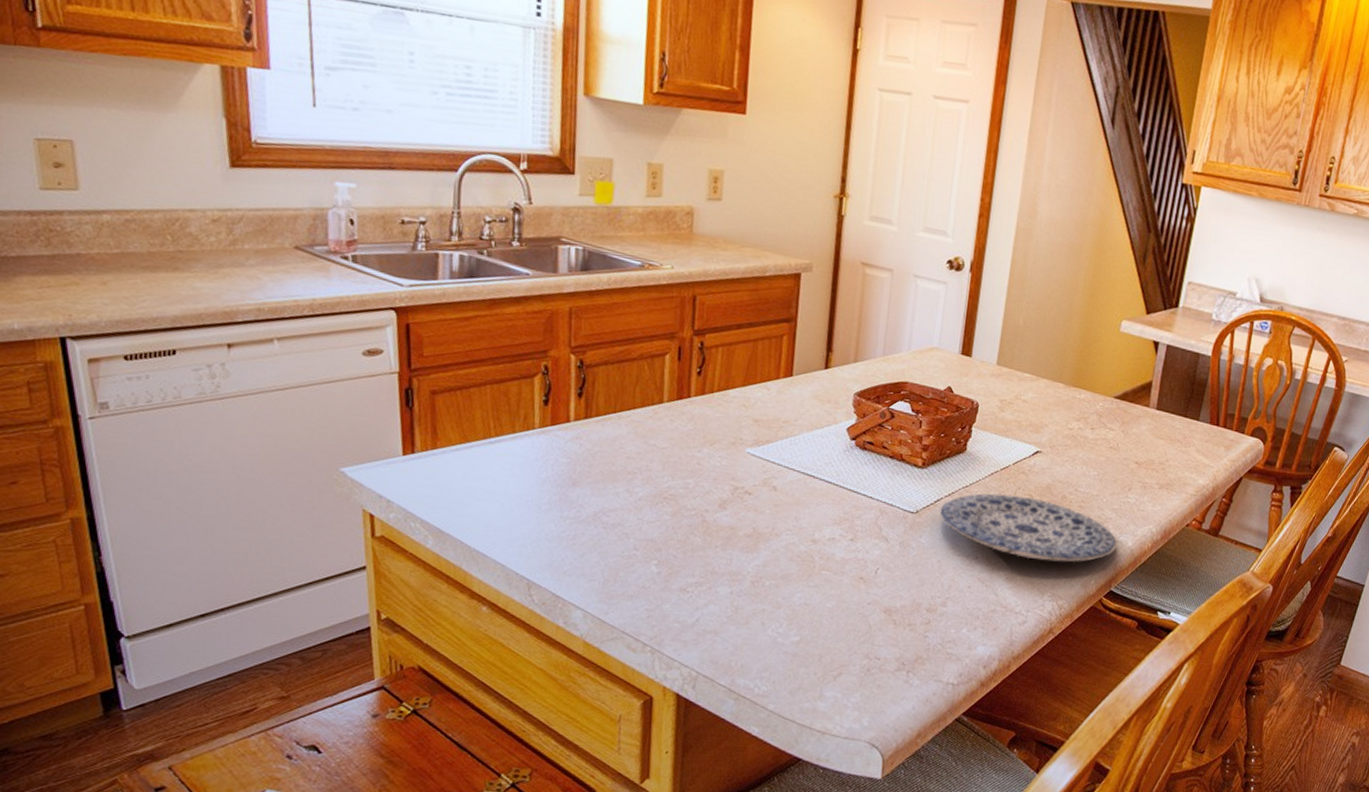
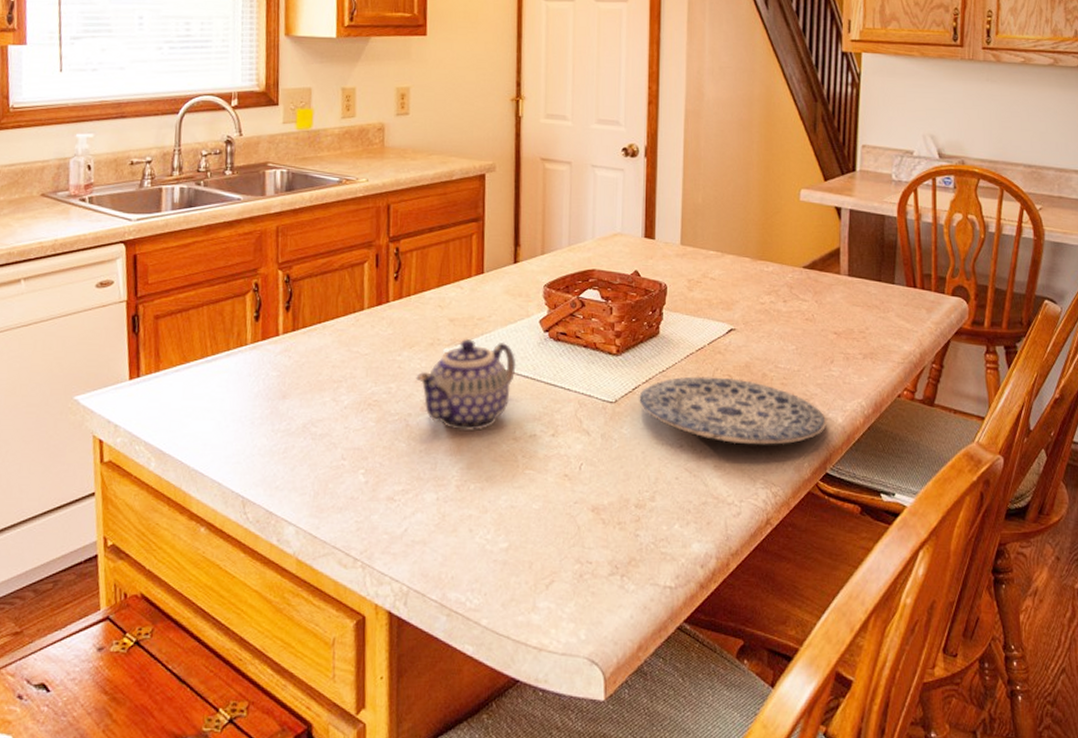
teapot: none [715,440,821,531] -> present [416,338,517,431]

